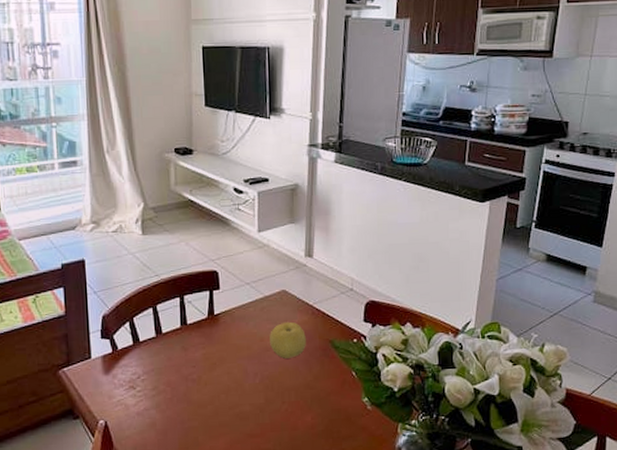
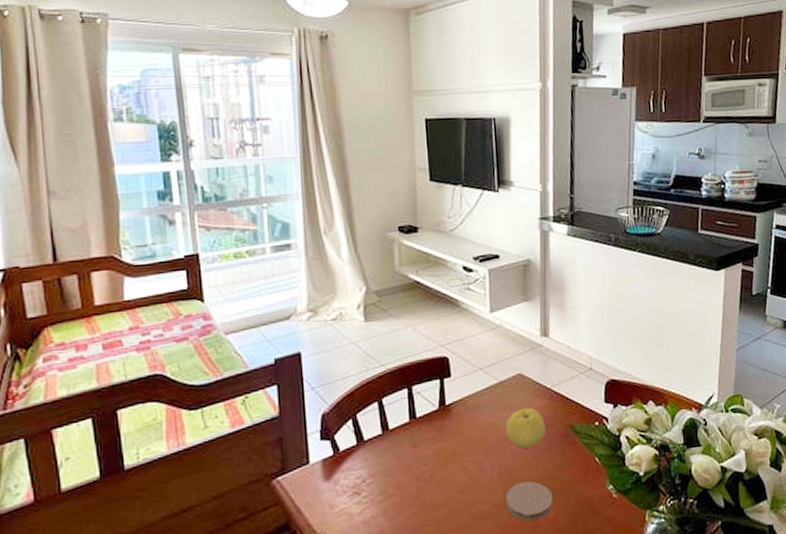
coaster: none [267,388,311,424] -> present [506,481,553,521]

